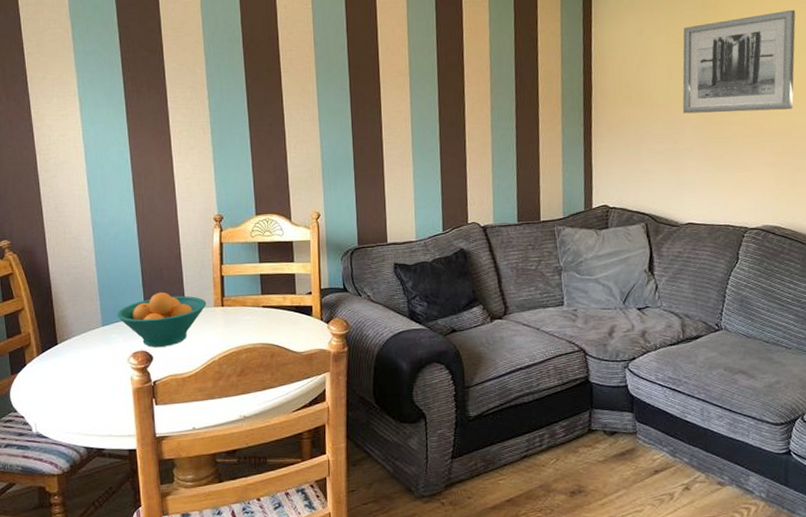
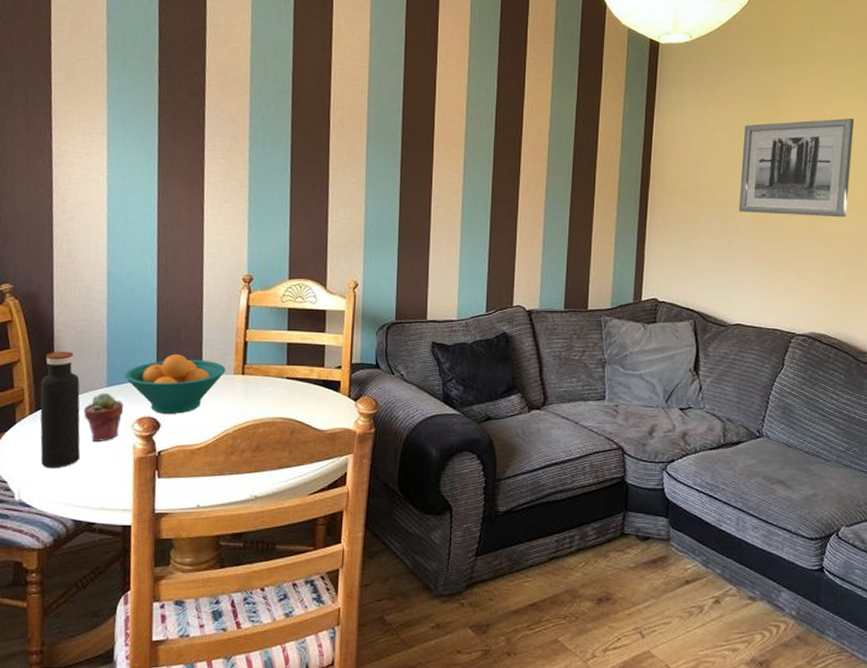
water bottle: none [43,297,86,403] -> present [40,351,81,469]
potted succulent: none [84,332,119,376] -> present [84,392,124,441]

